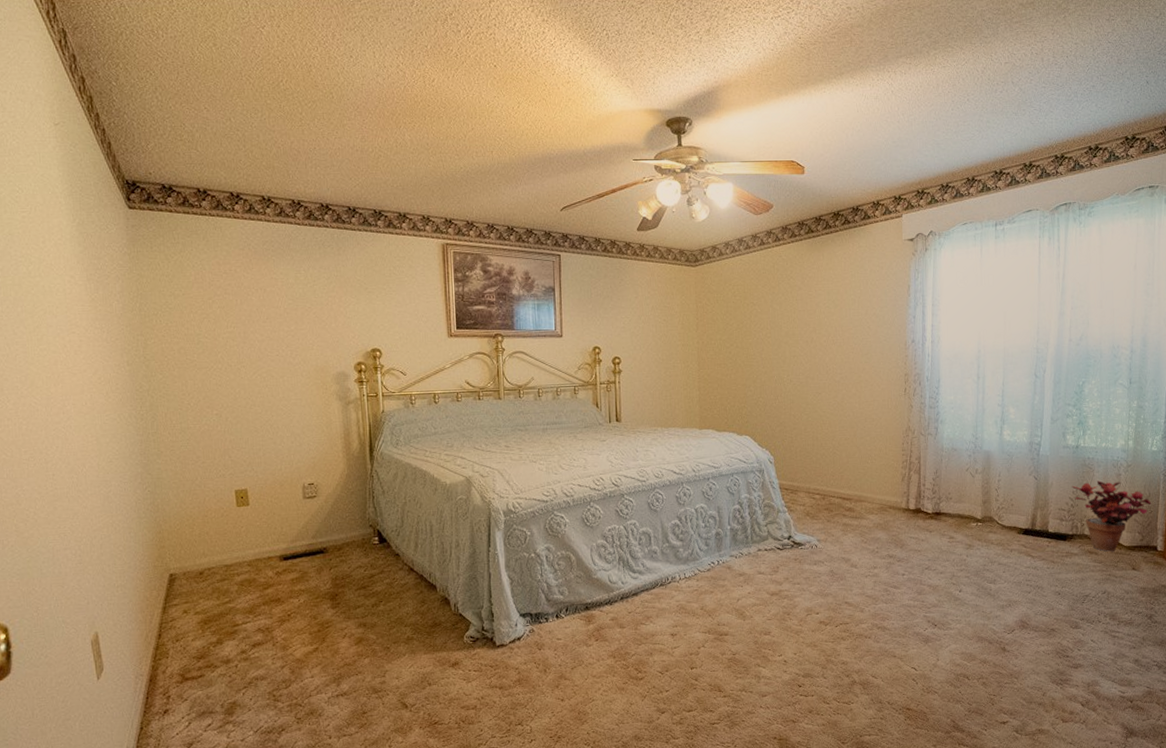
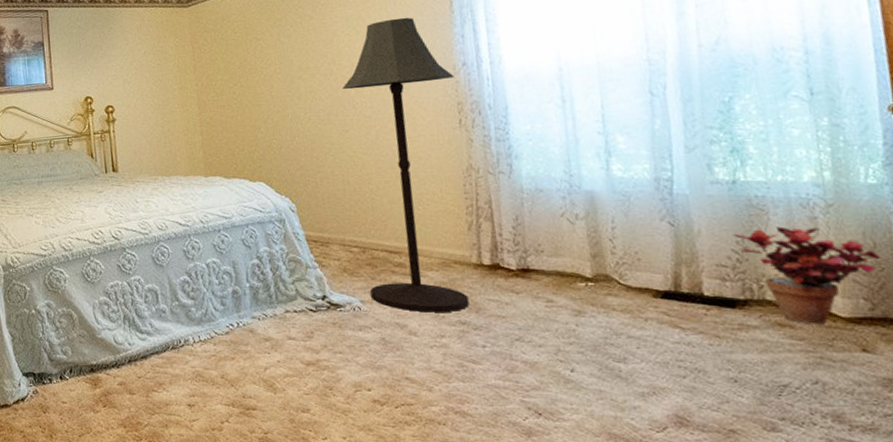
floor lamp: none [820,296,905,549] -> present [342,17,470,313]

